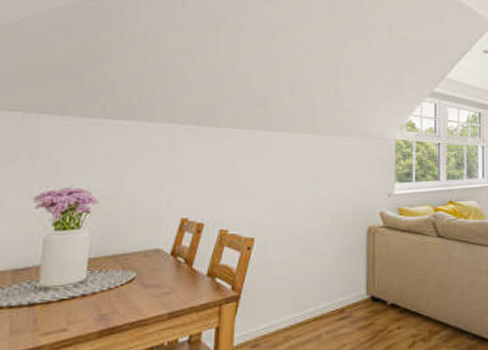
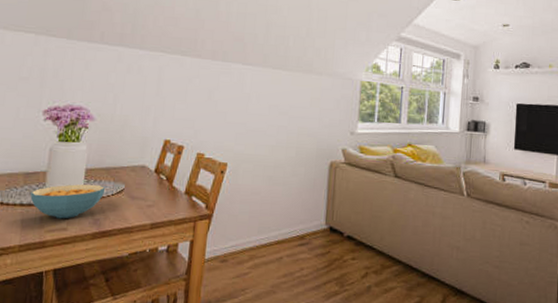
cereal bowl: none [20,275,113,319] -> present [30,184,106,219]

